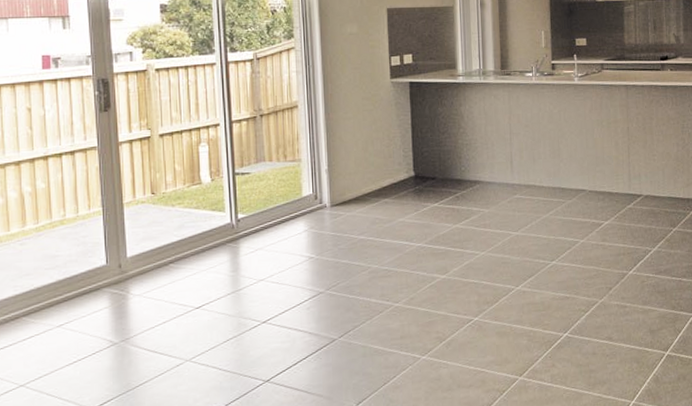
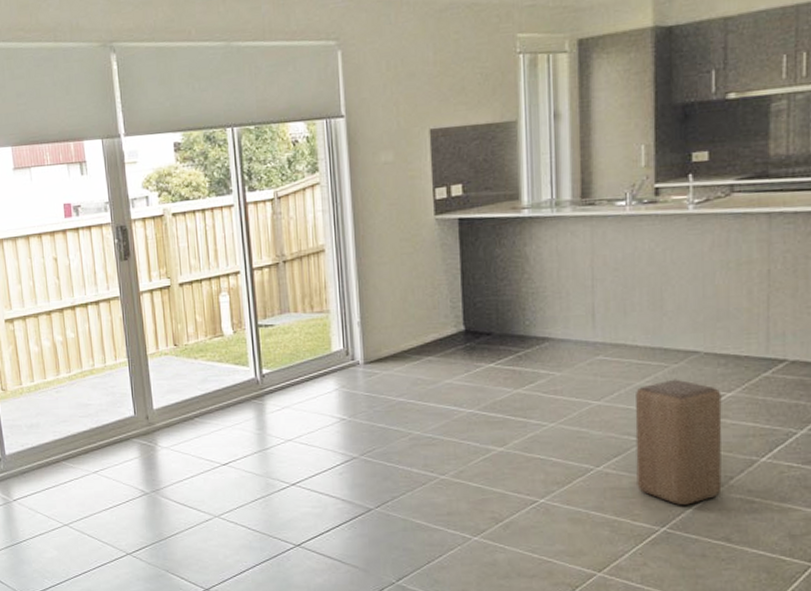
stool: none [543,212,605,314] -> present [635,379,722,506]

